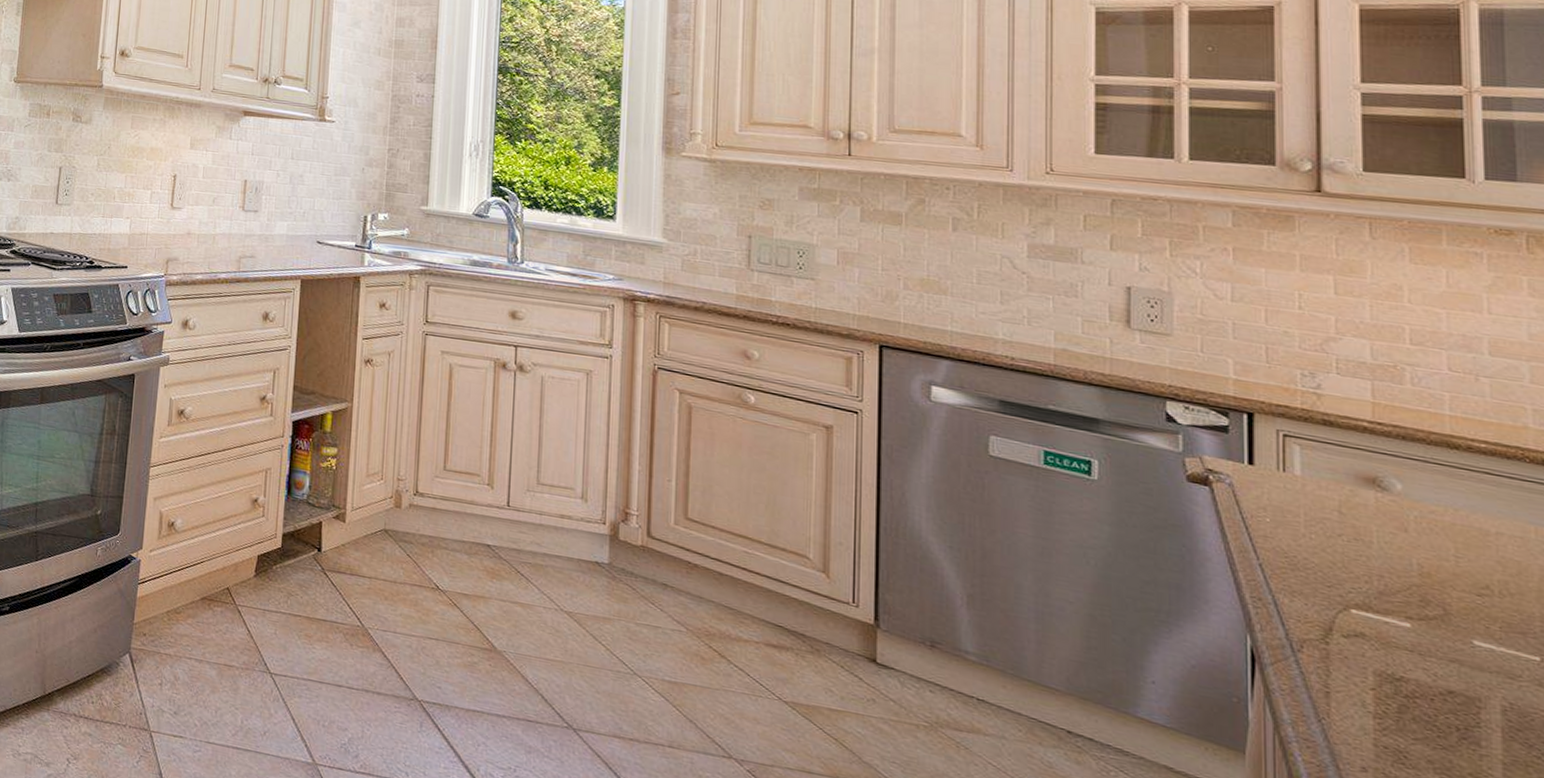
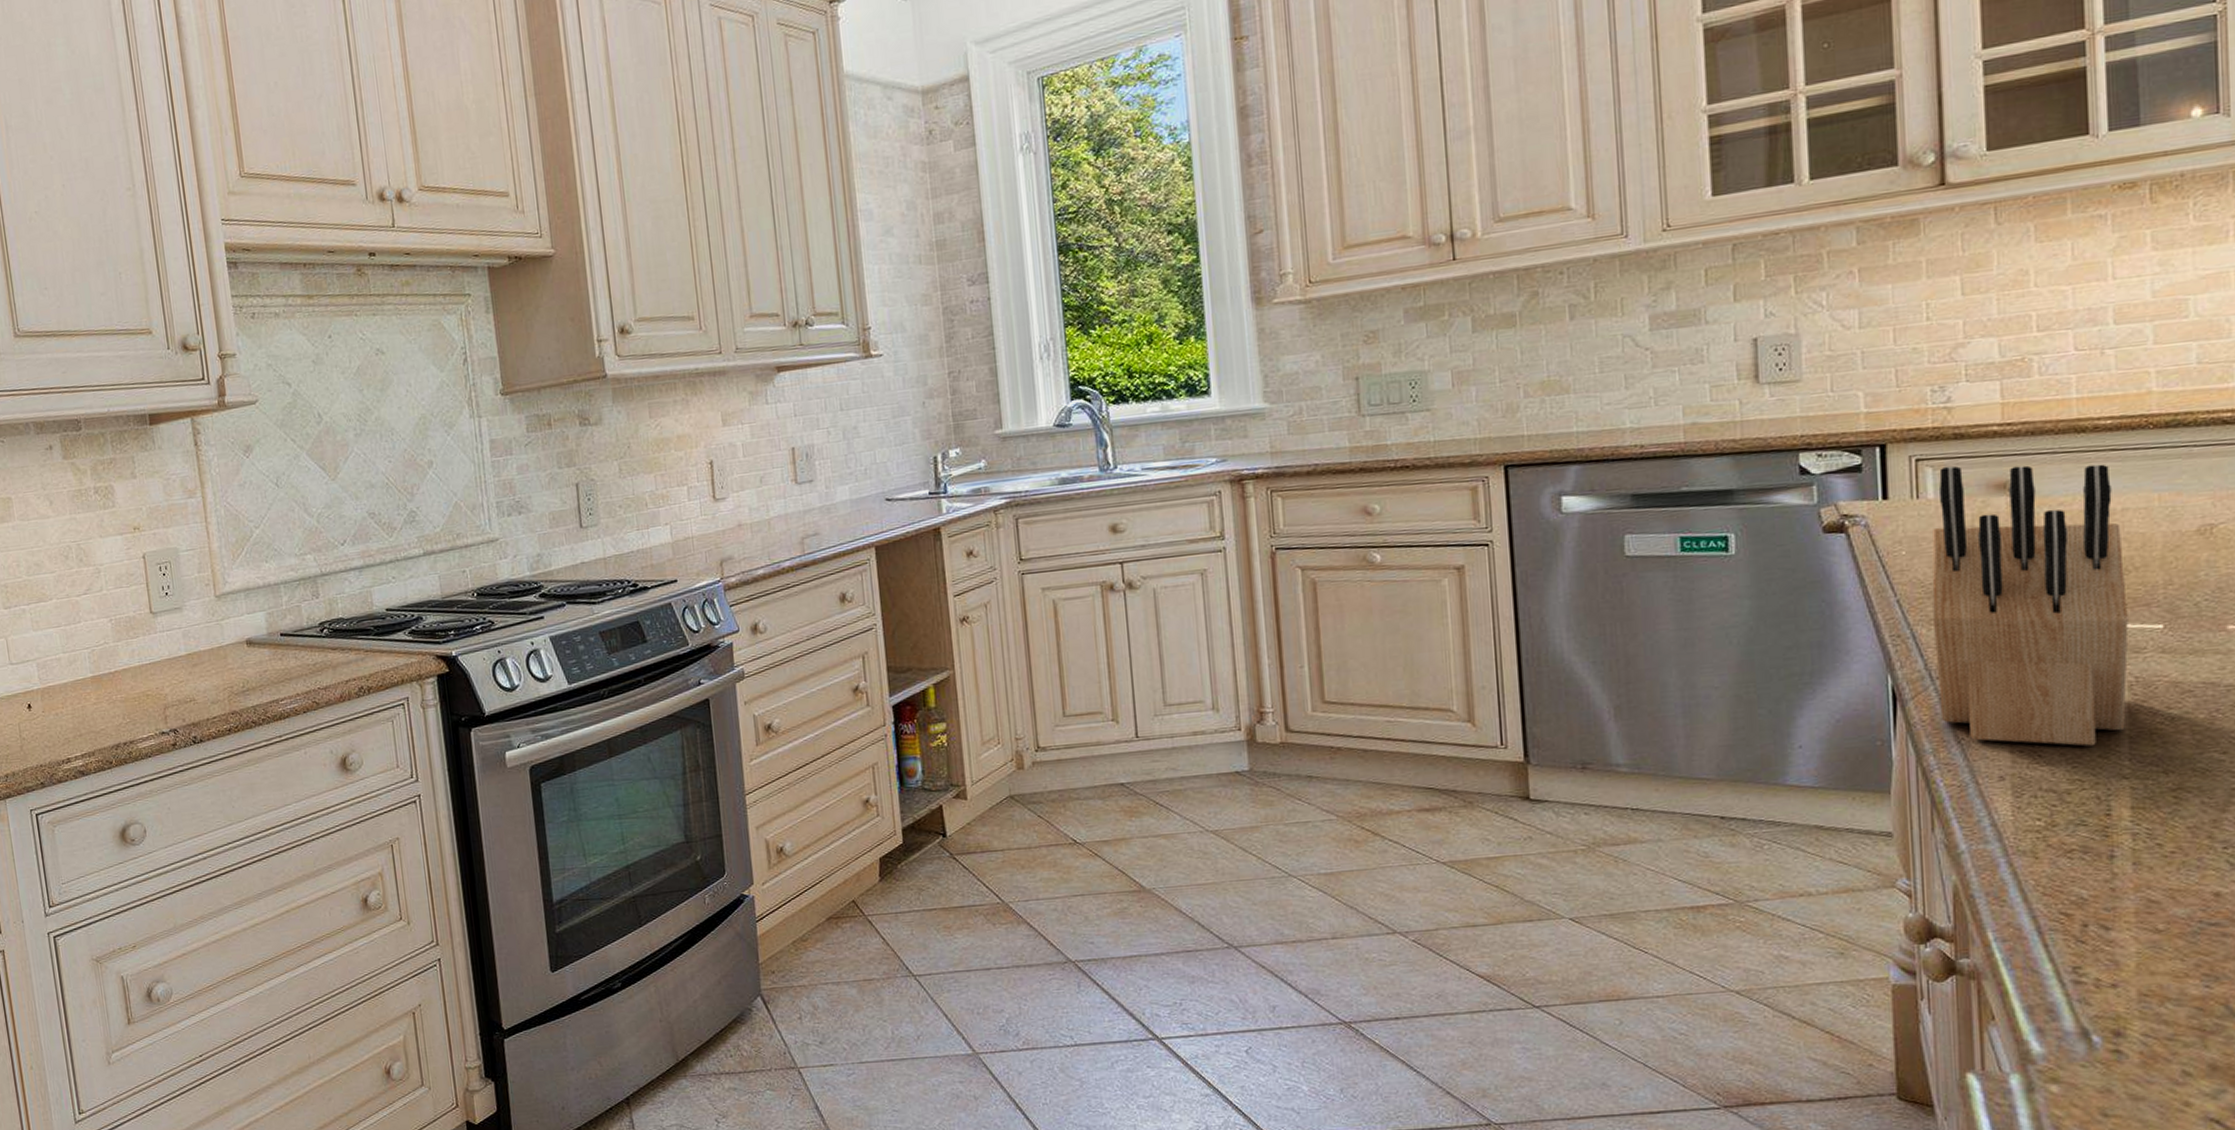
knife block: none [1296,449,1503,762] -> present [1931,464,2129,747]

